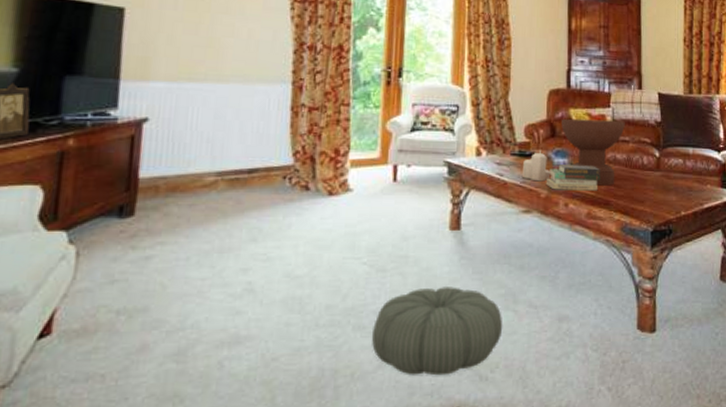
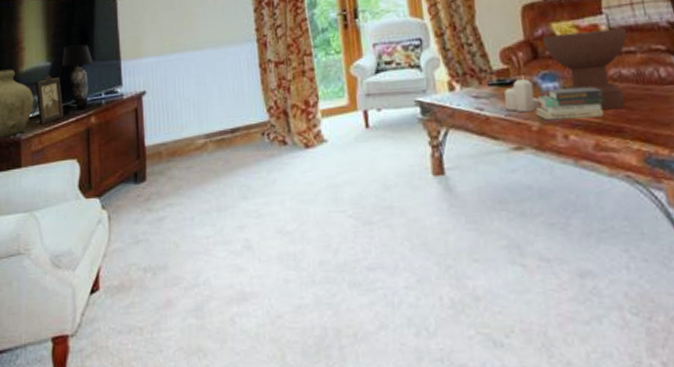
table lamp: none [33,53,81,129] -> present [61,44,93,110]
pouf: present [371,287,503,376] -> none [368,238,512,339]

